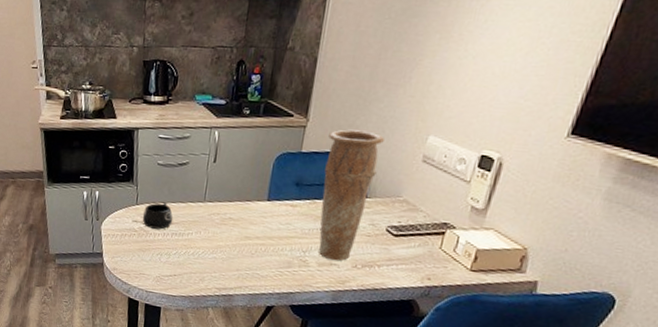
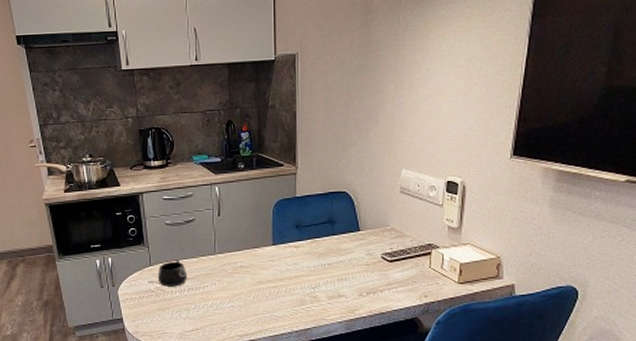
vase: present [319,129,385,261] -> none [317,171,365,292]

